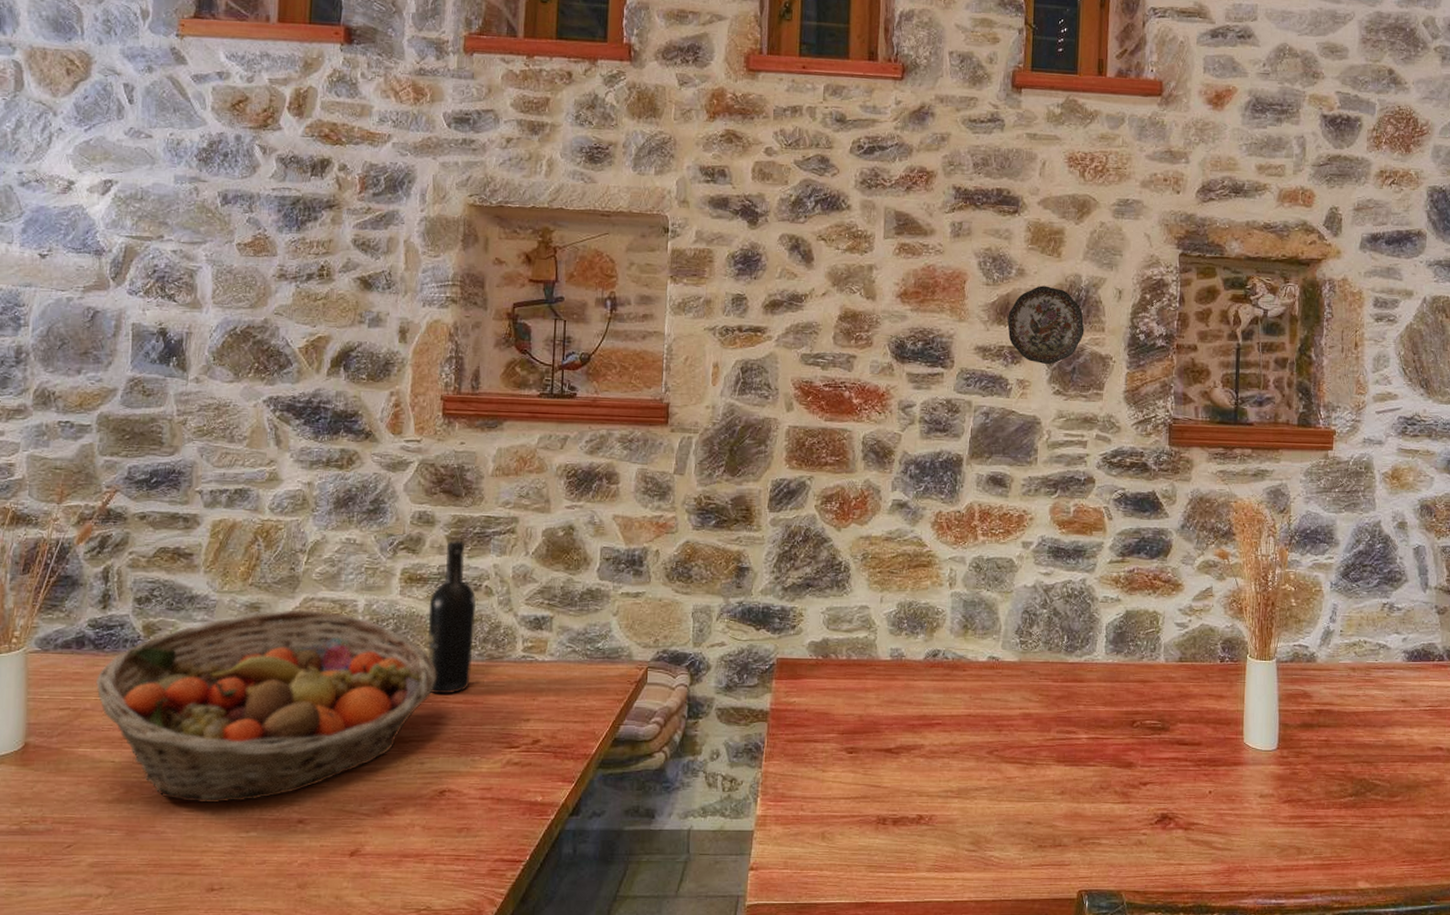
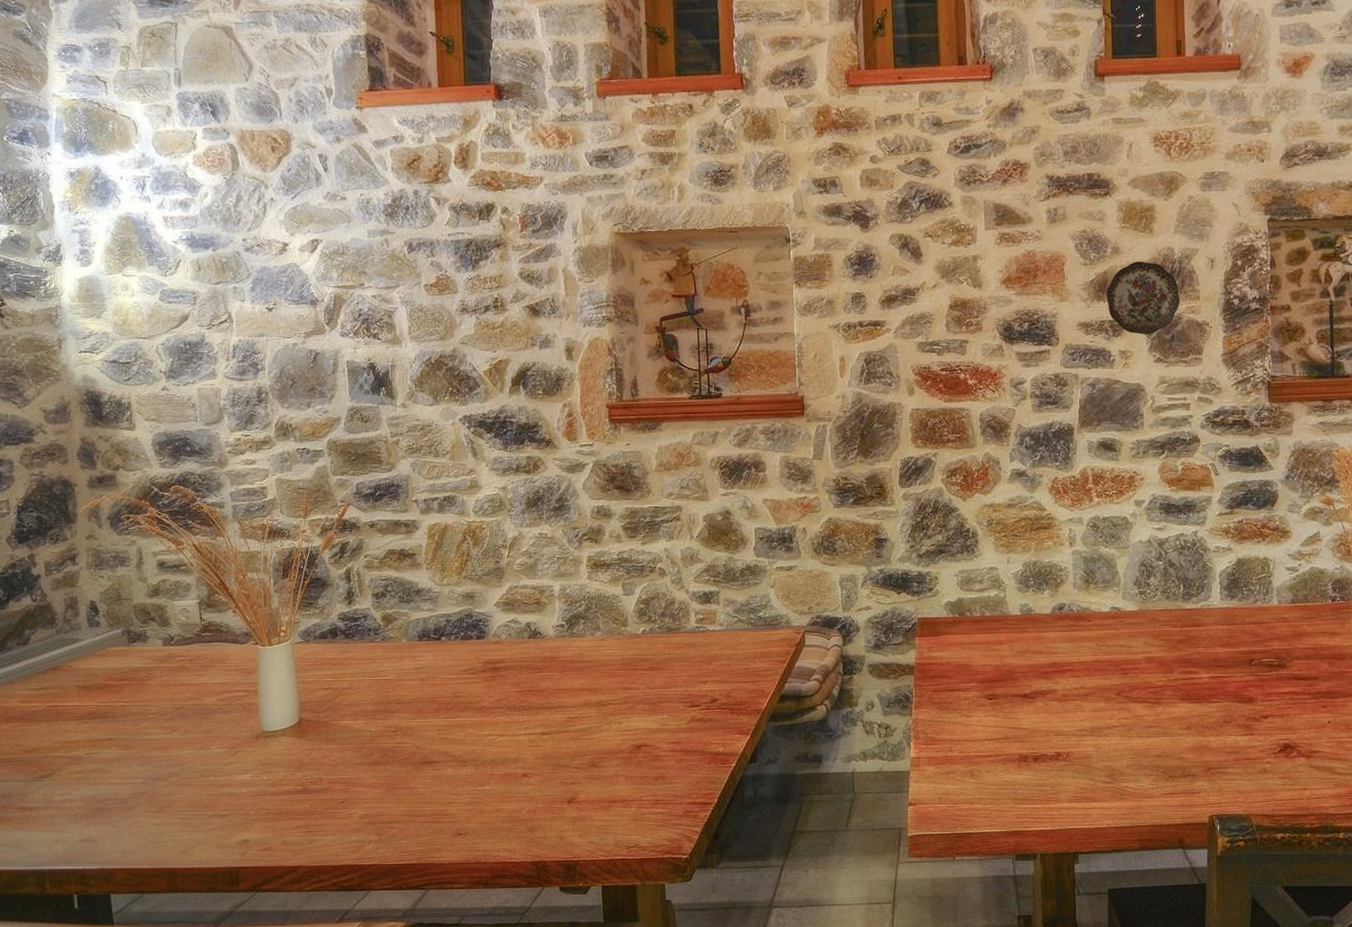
fruit basket: present [96,610,437,804] -> none [350,596,626,763]
wine bottle: present [427,540,476,694] -> none [613,529,654,663]

